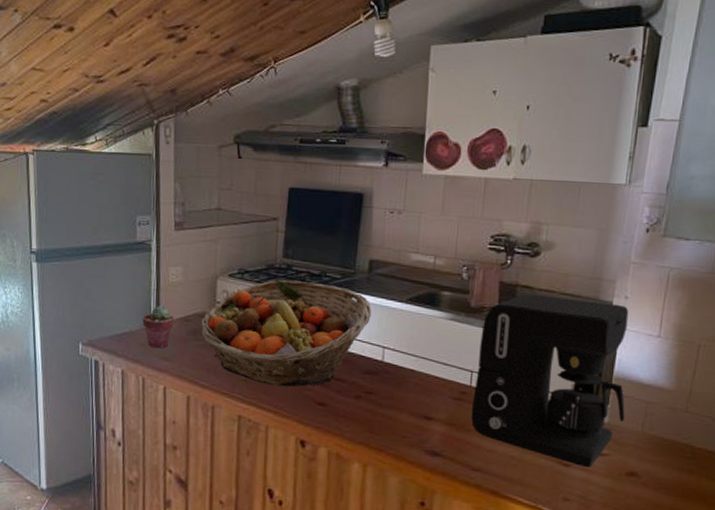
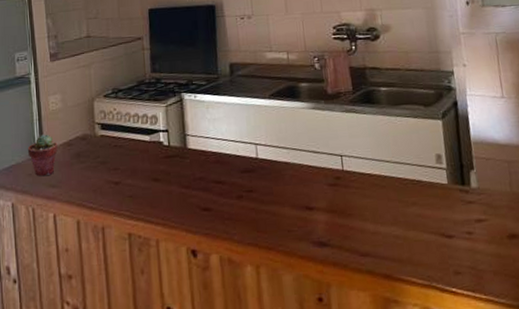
fruit basket: present [200,279,372,387] -> none [82,91,239,198]
coffee maker: present [471,294,629,468] -> none [342,72,492,237]

